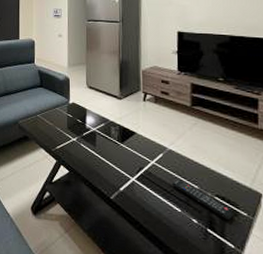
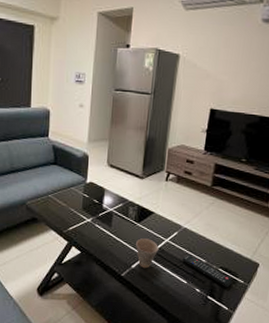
cup: none [122,159,146,192] -> present [136,238,160,269]

